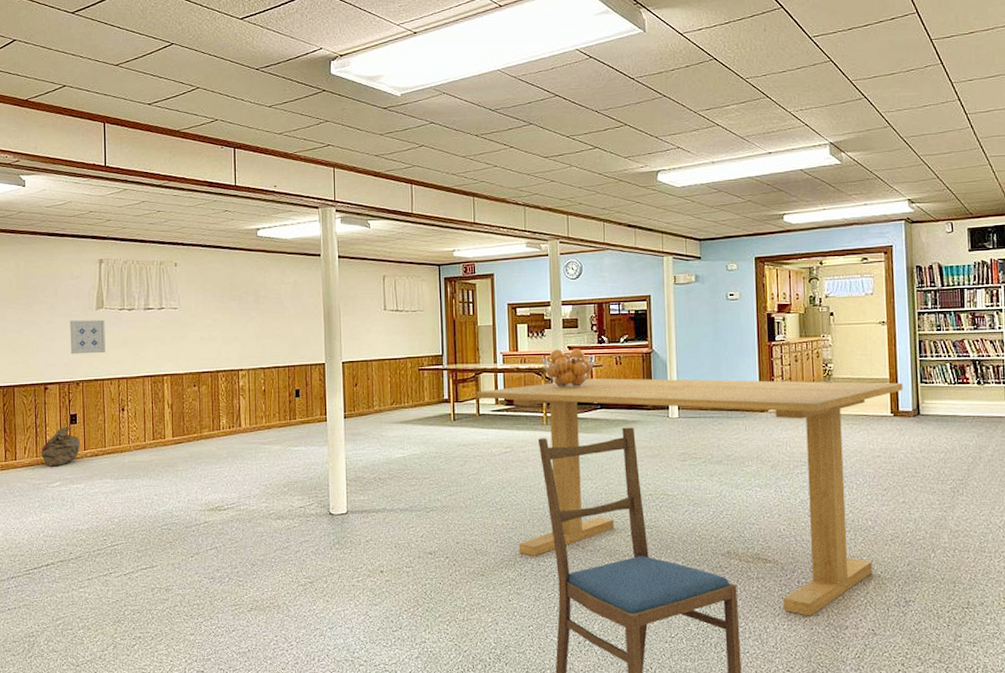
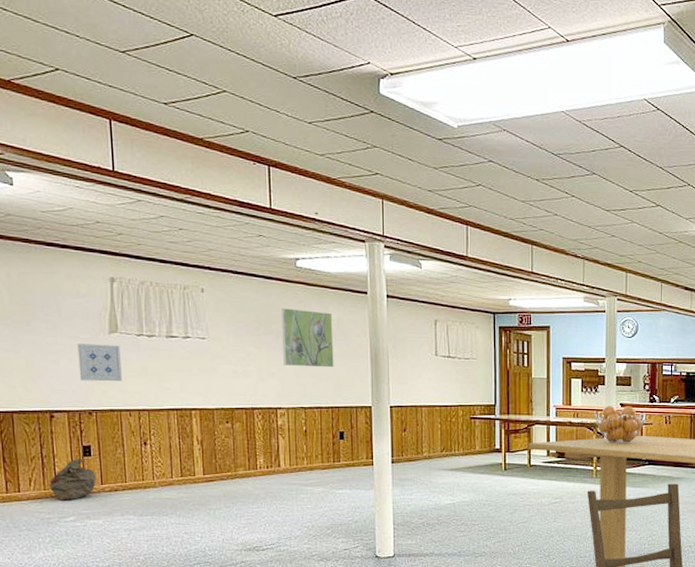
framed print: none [243,275,290,329] -> present [280,308,334,368]

